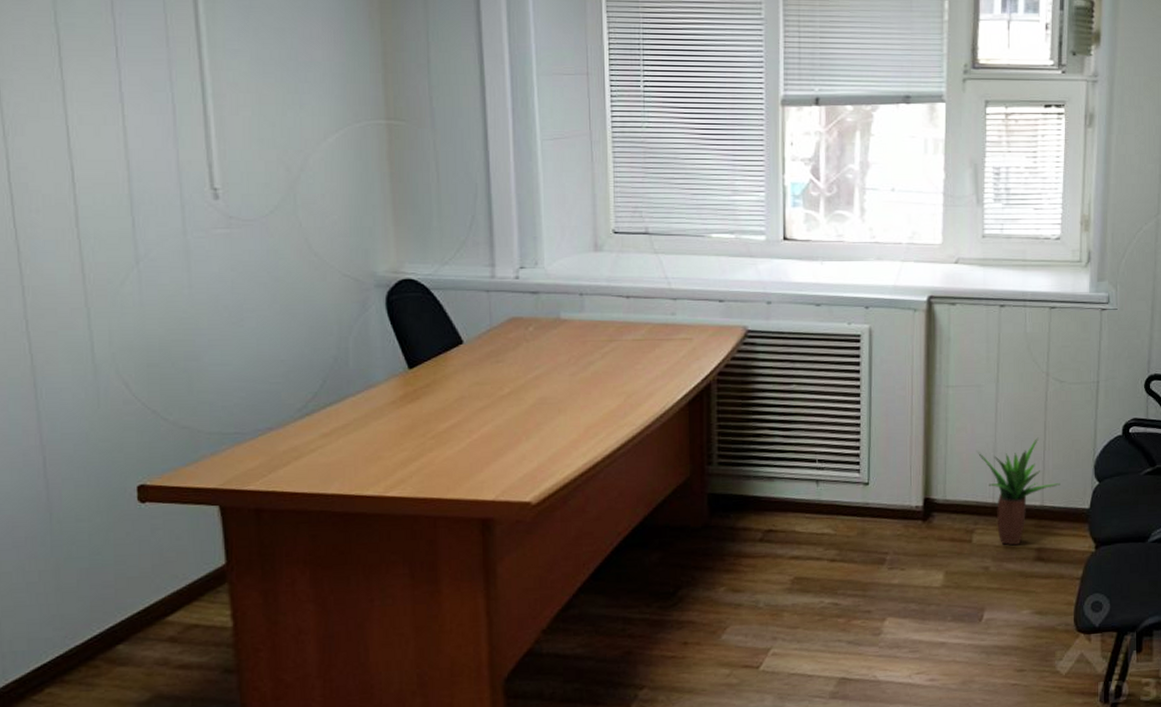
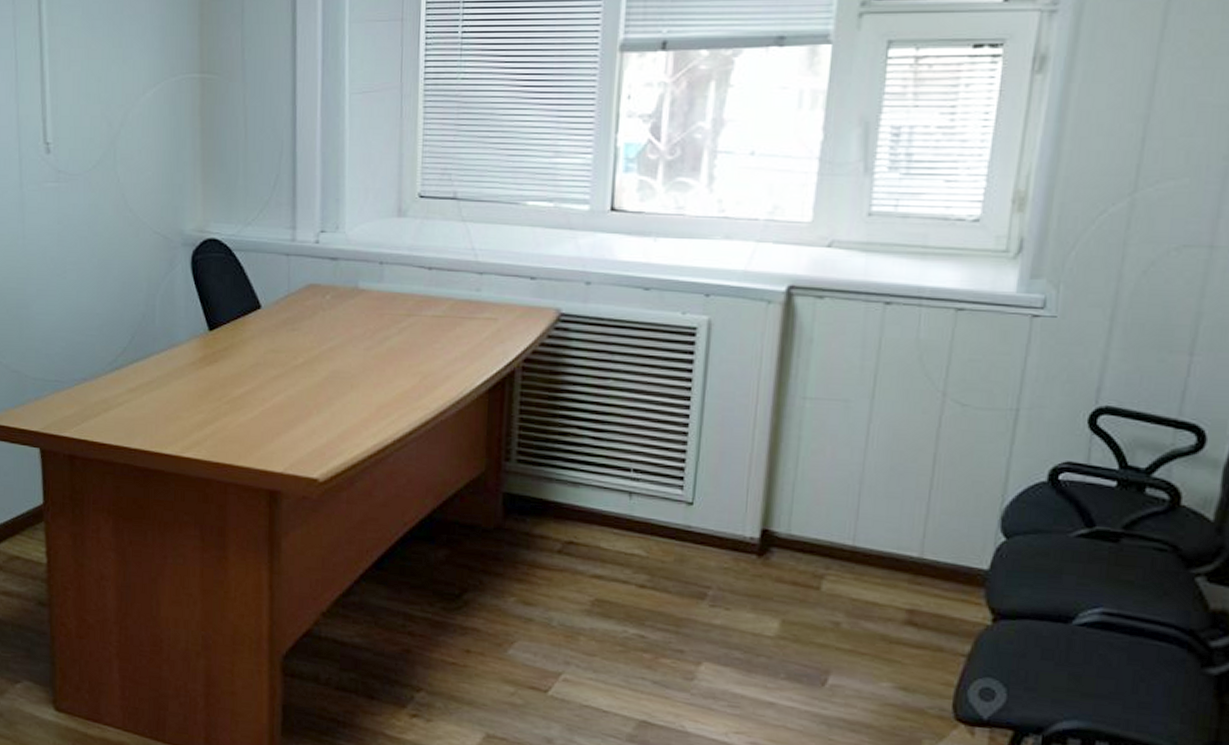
potted plant: present [978,437,1060,546] -> none [838,472,950,602]

